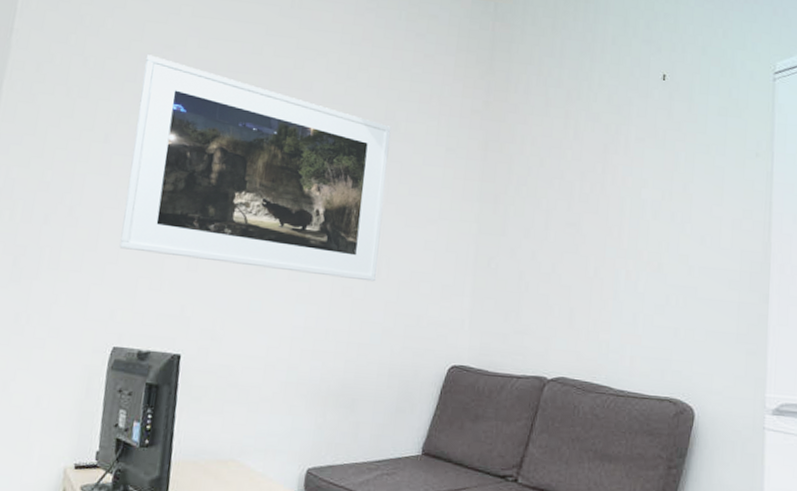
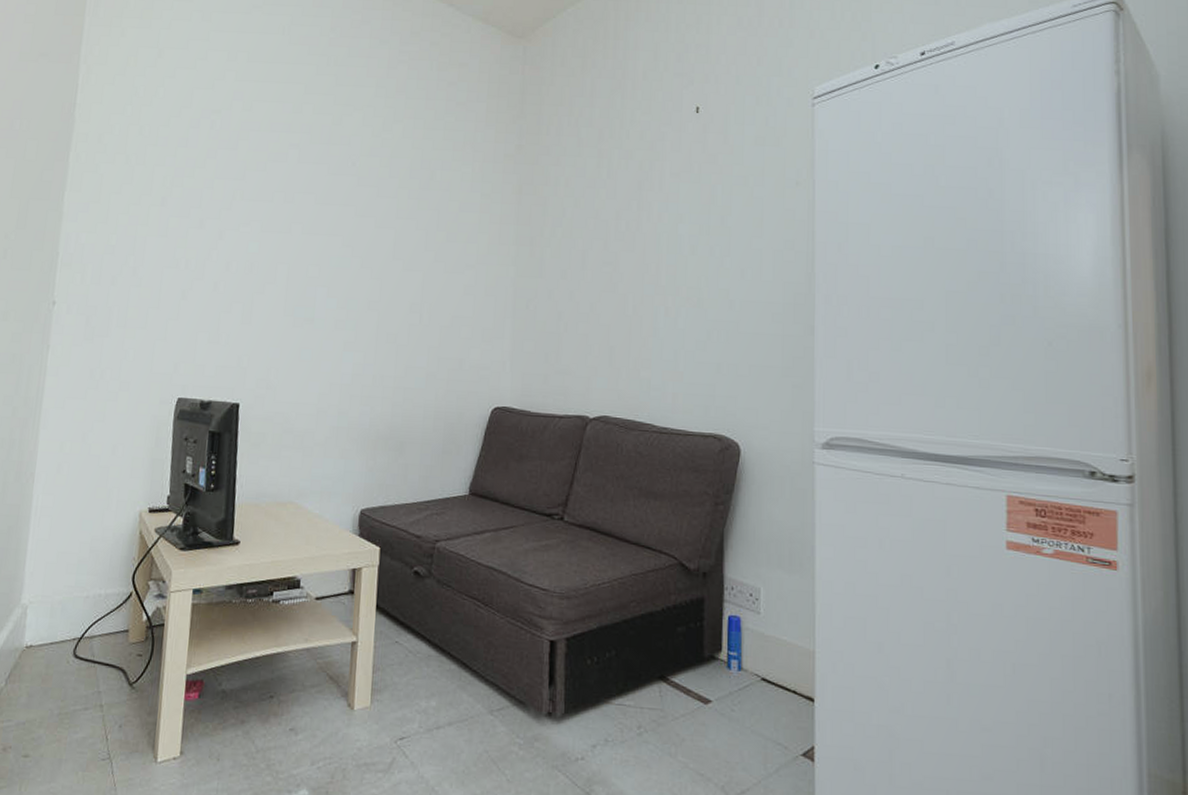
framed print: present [119,54,391,282] -> none [179,120,427,328]

